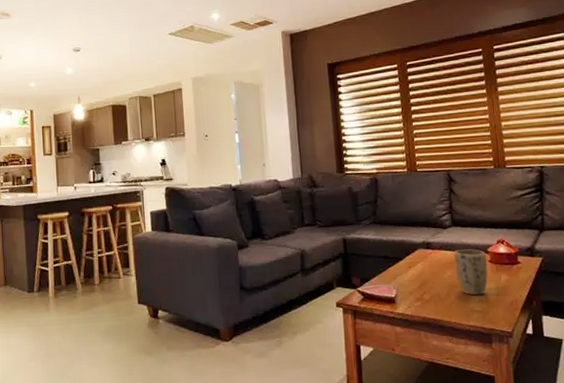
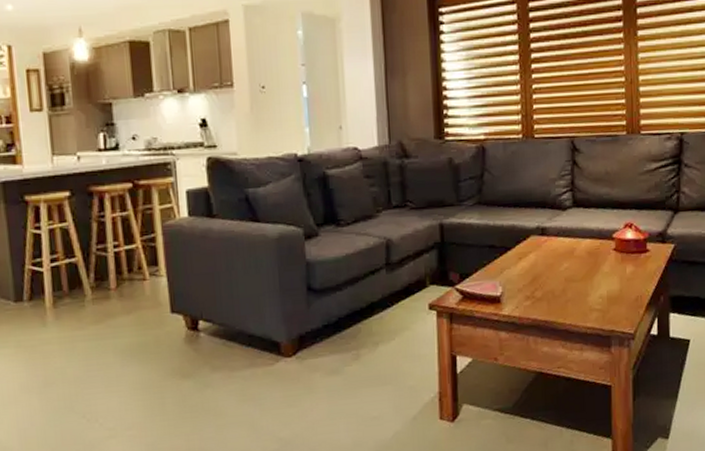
plant pot: present [454,249,488,296] -> none [573,235,611,292]

